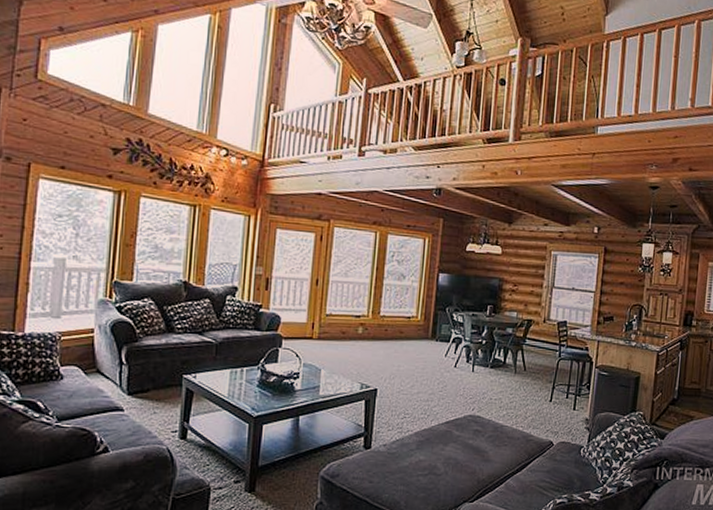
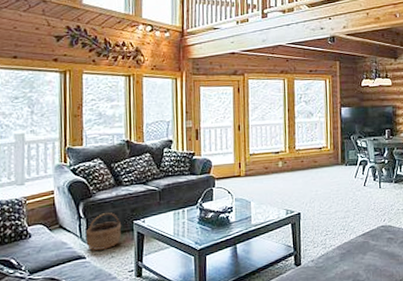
wicker basket: none [125,362,169,404] -> present [85,213,122,251]

